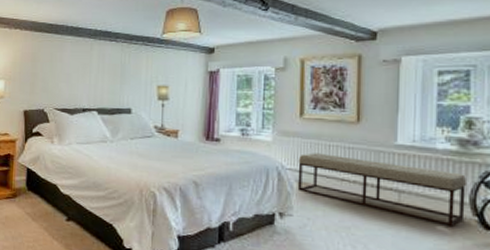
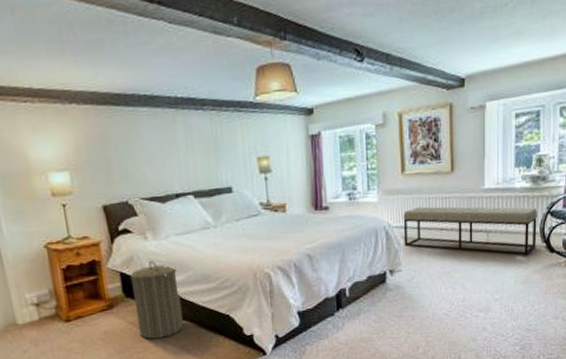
laundry hamper: none [33,162,73,234] -> present [130,260,183,339]

